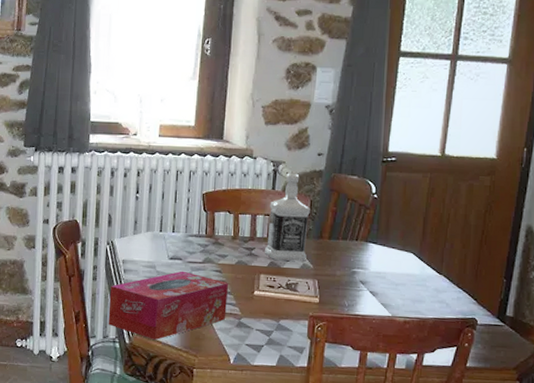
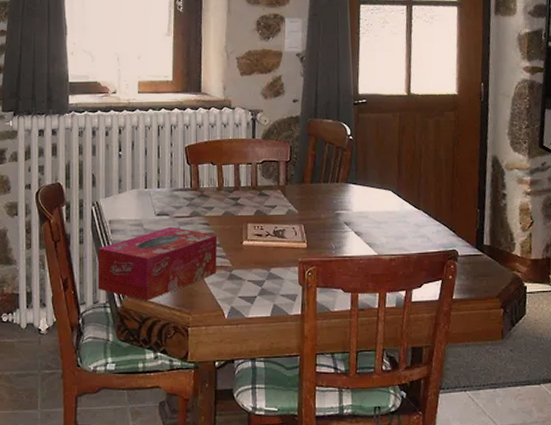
bottle: present [265,173,310,261] -> none [250,120,291,208]

